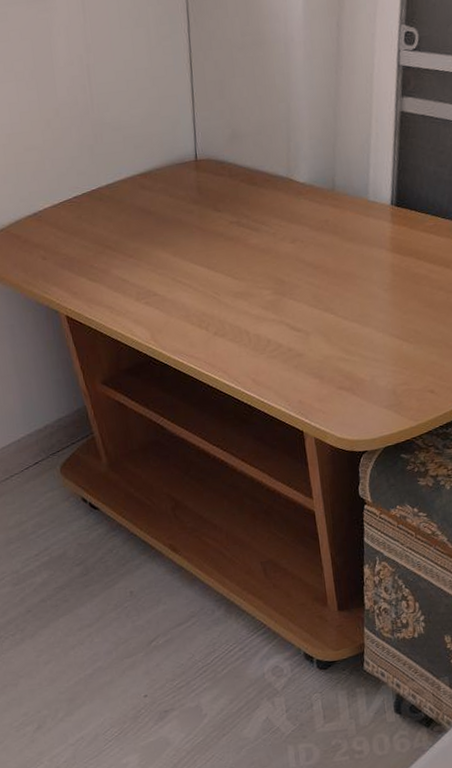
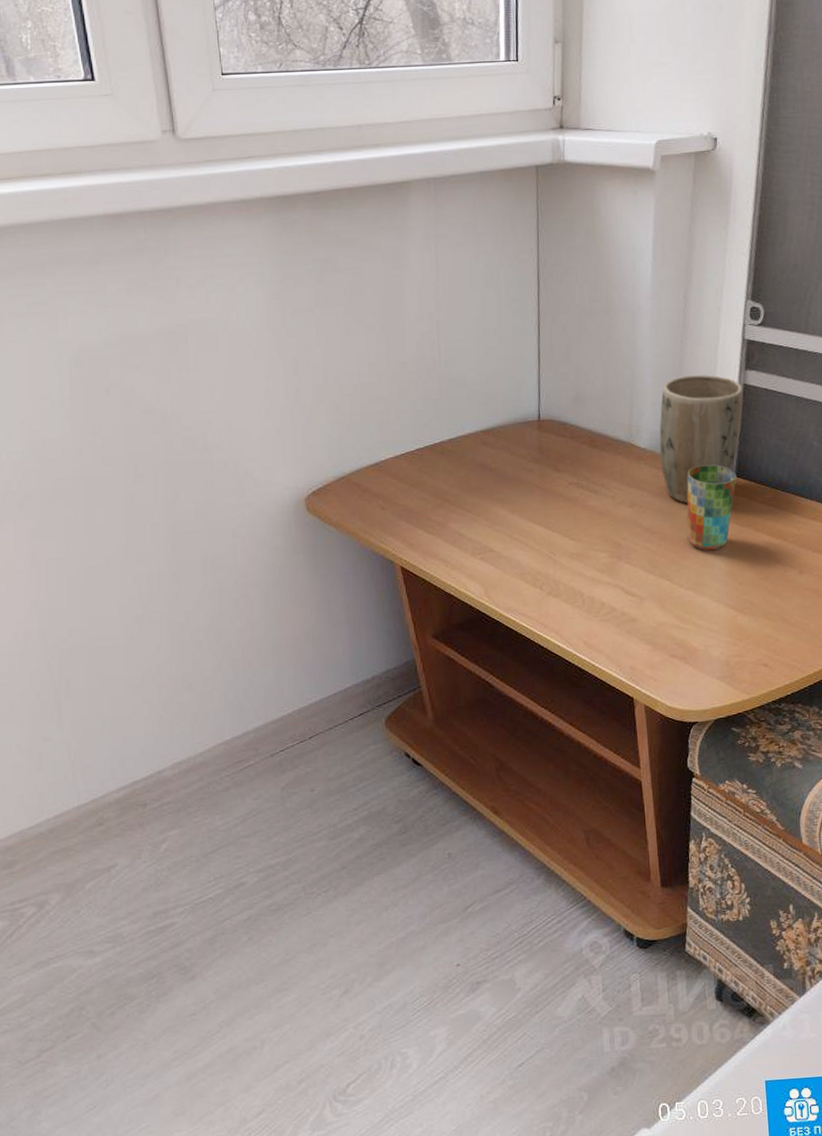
plant pot: none [317,104,401,236] -> present [659,374,744,503]
cup: none [347,195,397,283] -> present [686,465,737,551]

